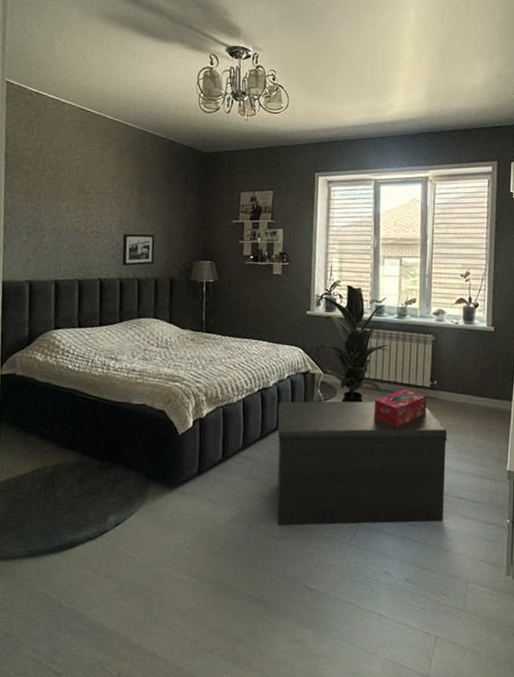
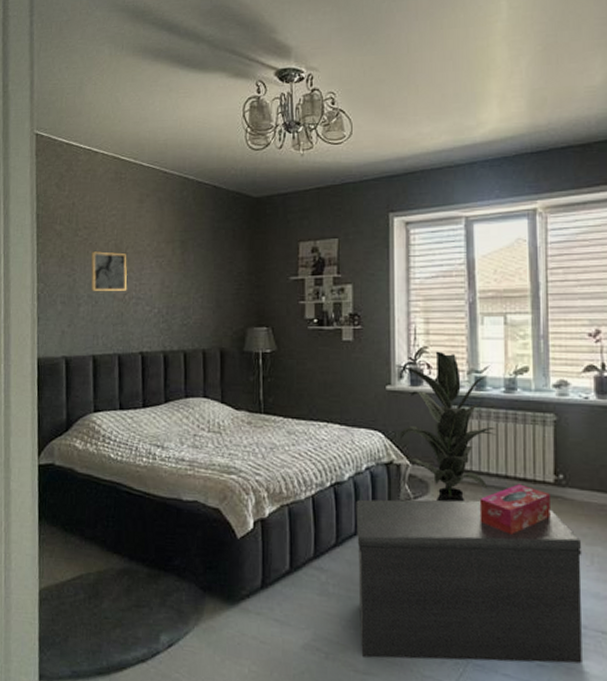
wall art: none [55,190,90,226] -> present [91,251,127,291]
picture frame: present [122,234,155,266] -> none [165,297,202,336]

